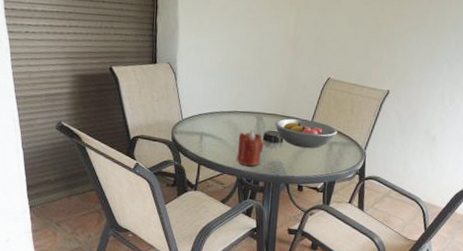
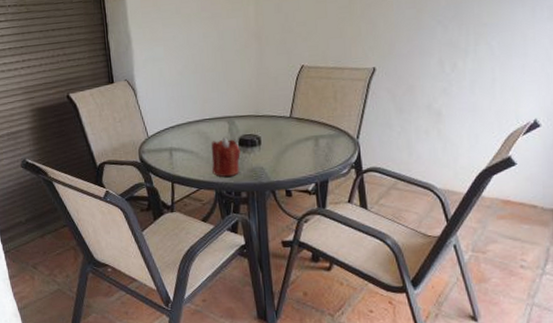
fruit bowl: present [274,118,338,149] -> none [249,115,322,148]

